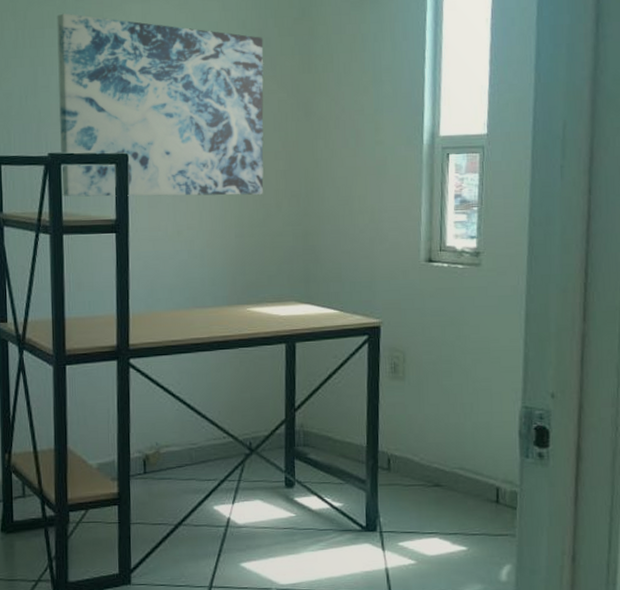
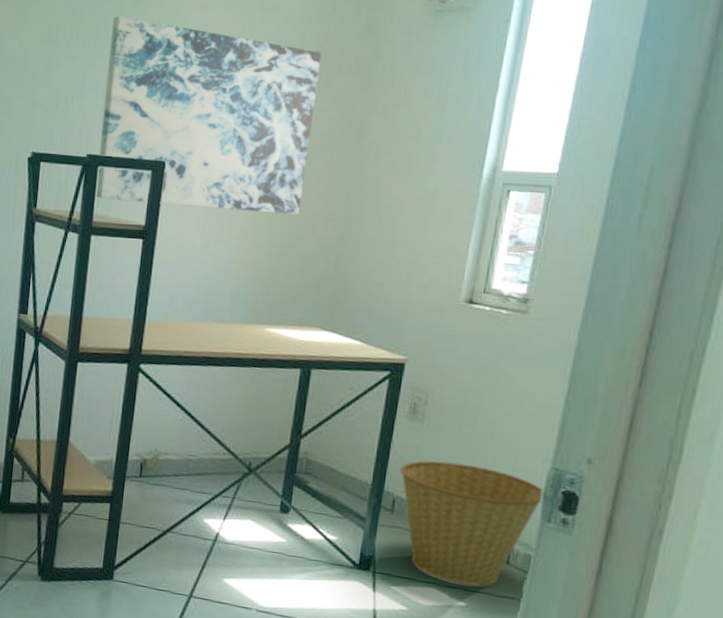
basket: none [390,414,520,529] -> present [400,460,543,586]

